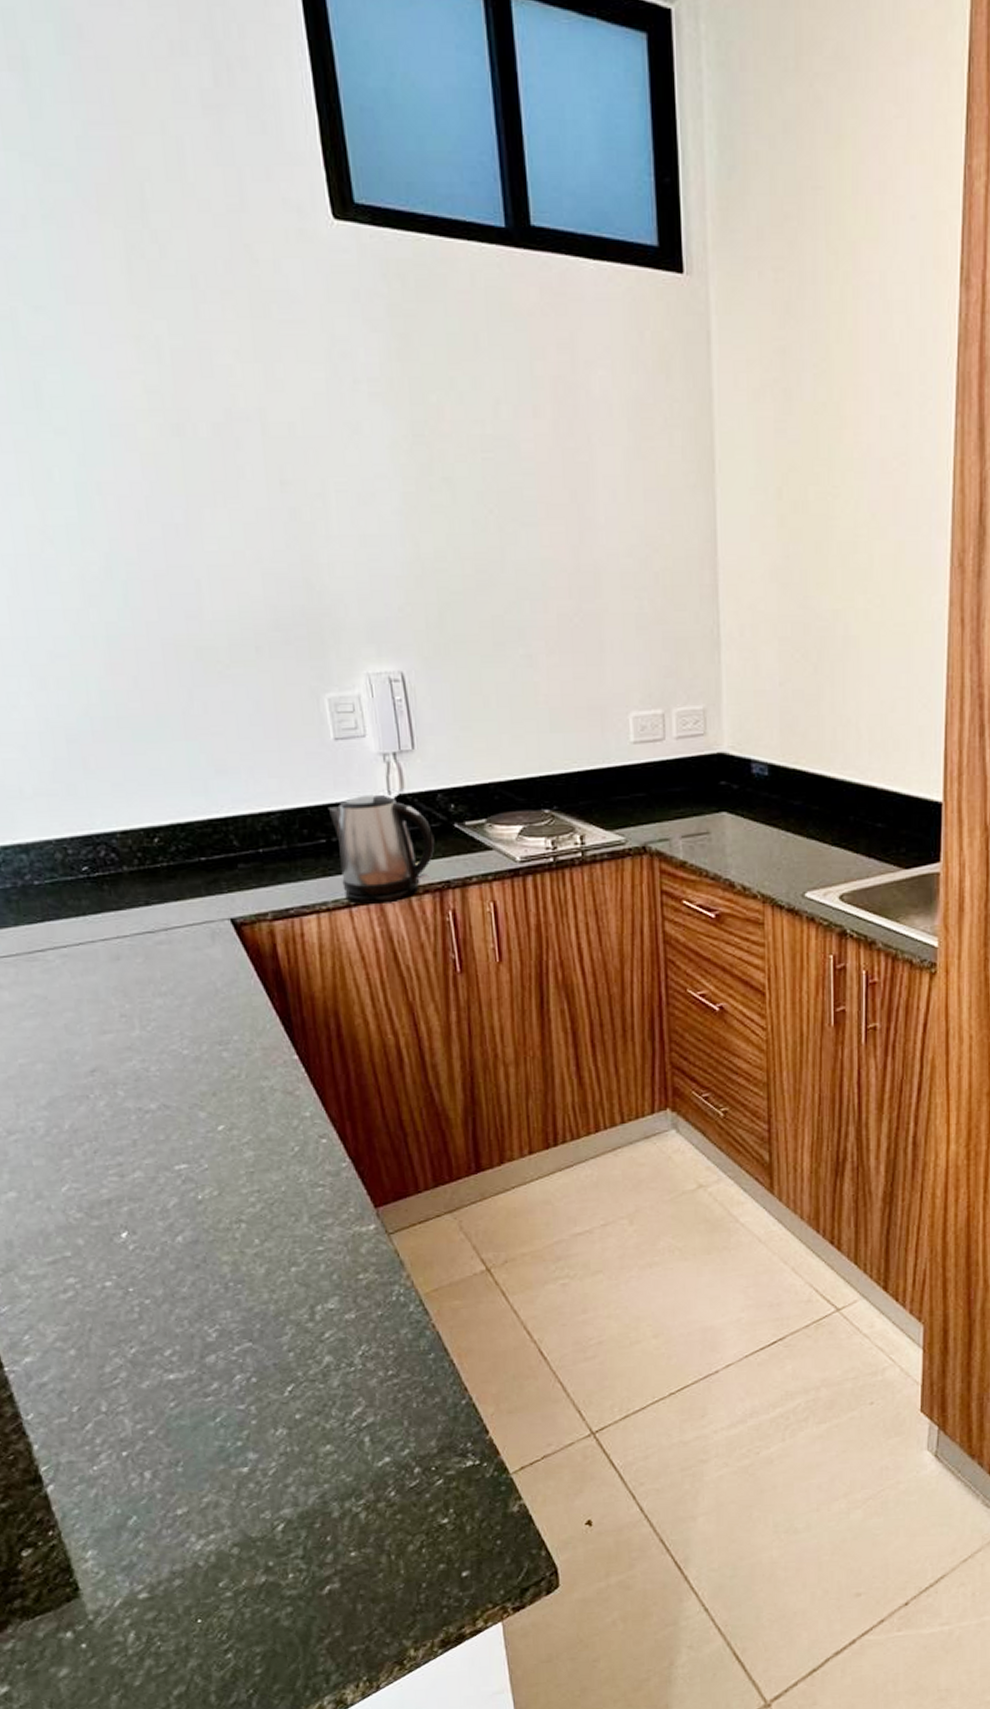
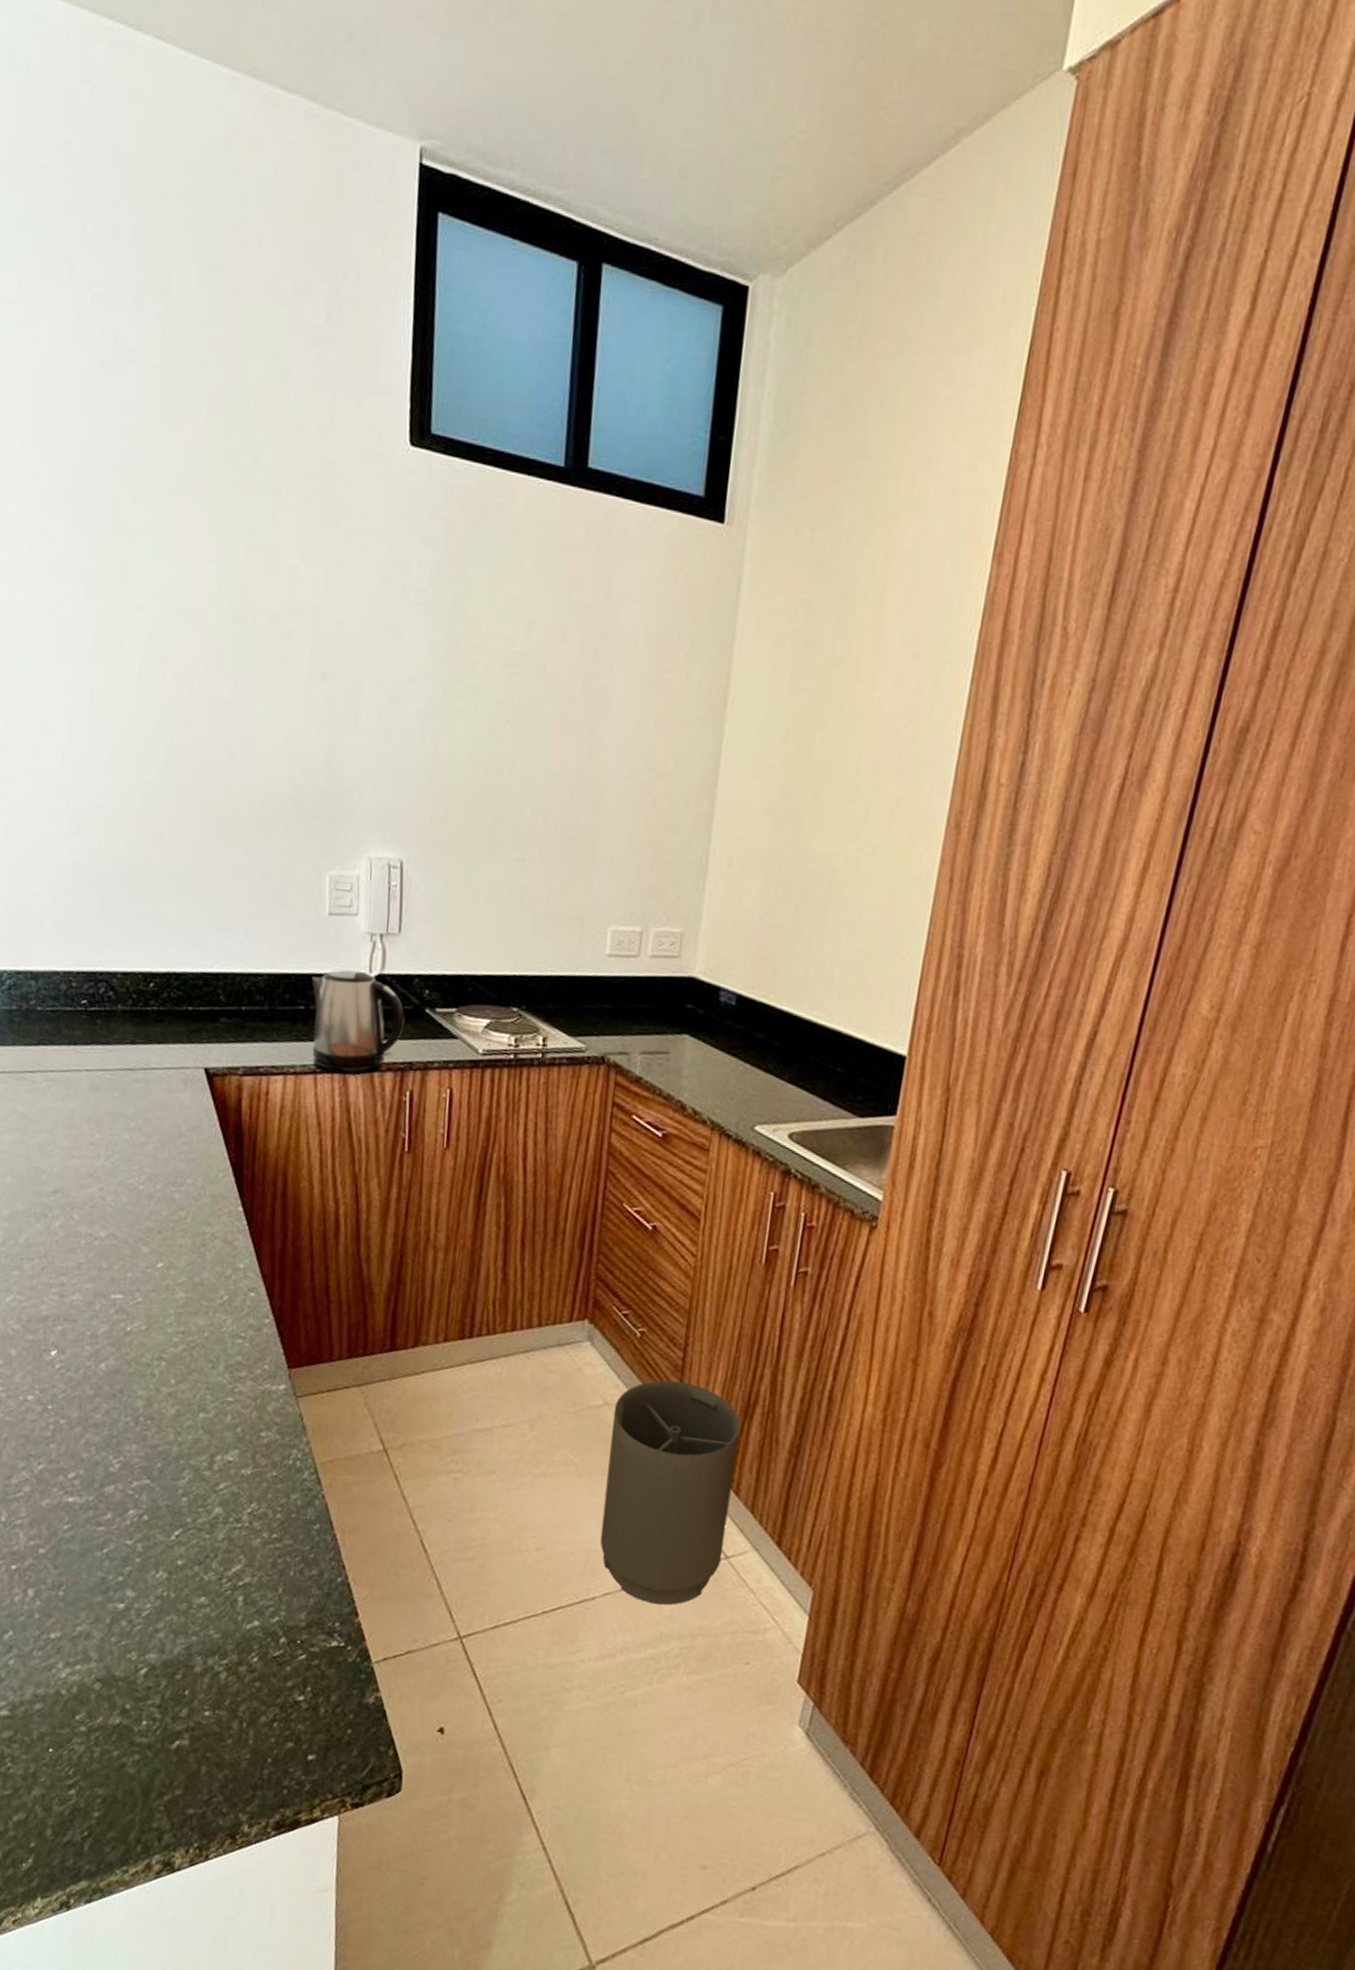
trash can: none [708,1152,834,1366] -> present [600,1380,741,1605]

